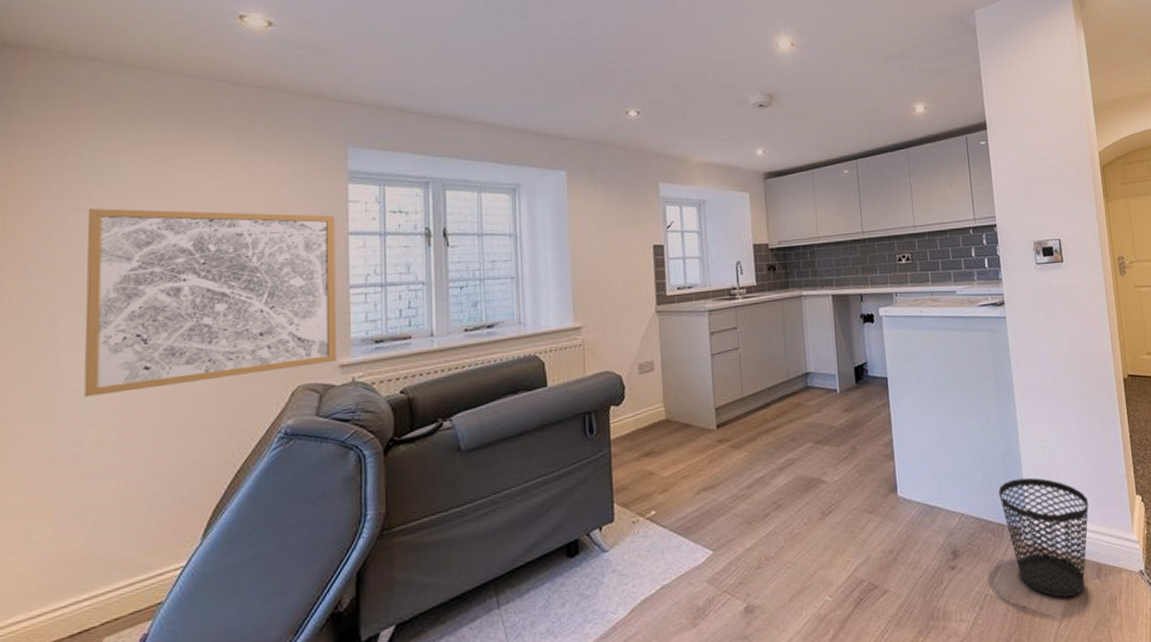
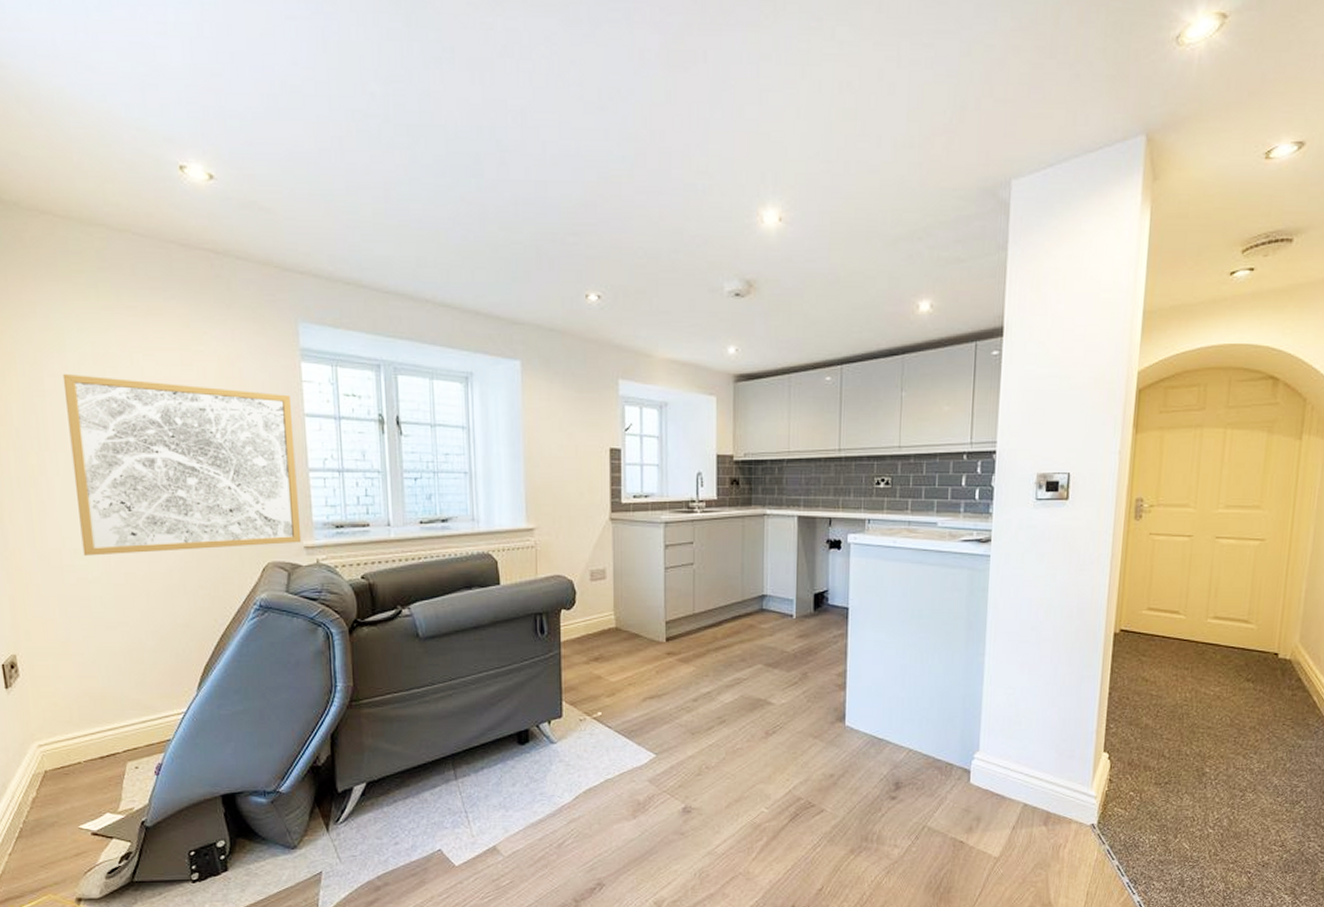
wastebasket: present [998,477,1089,598] -> none [952,722,1048,839]

